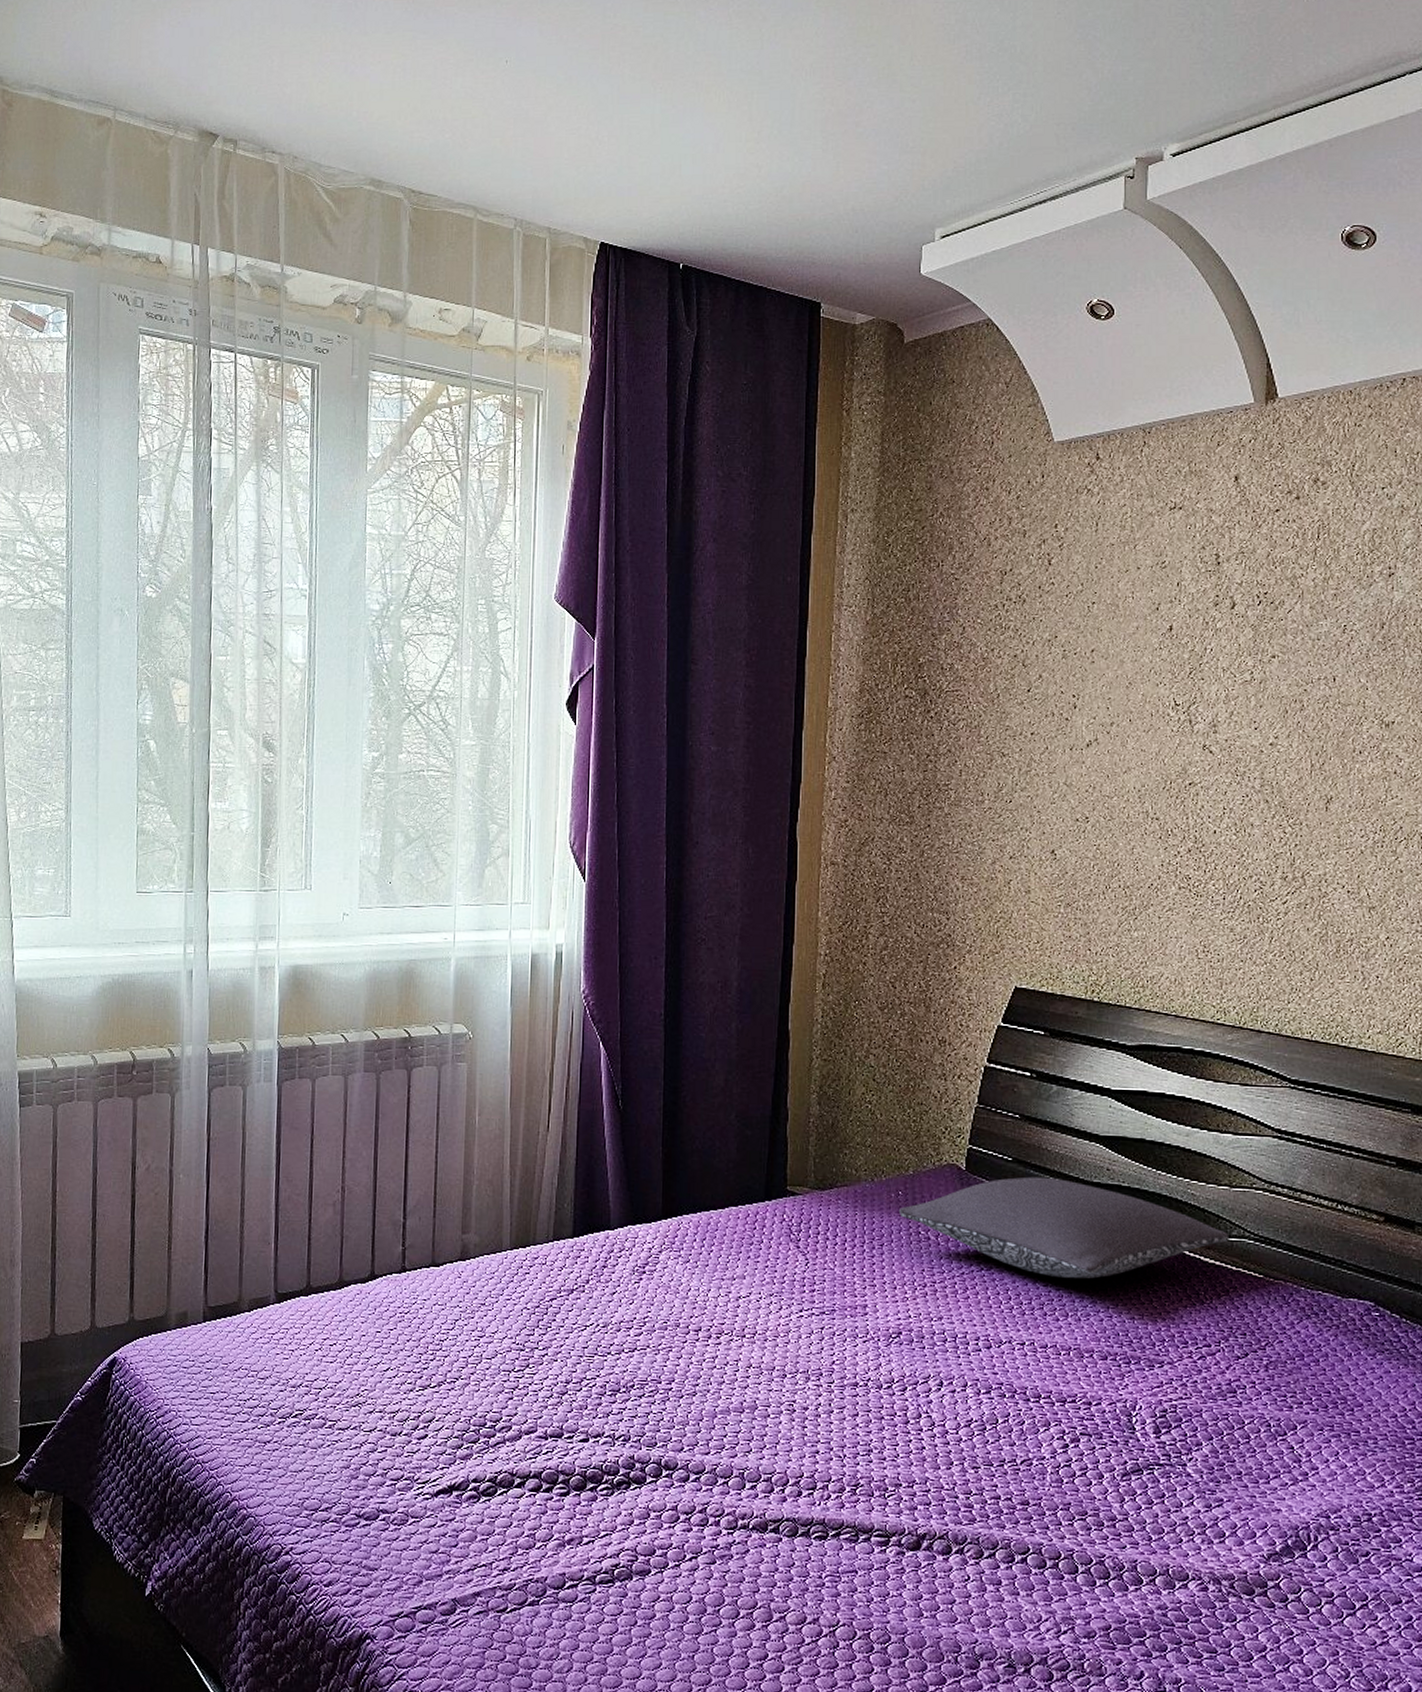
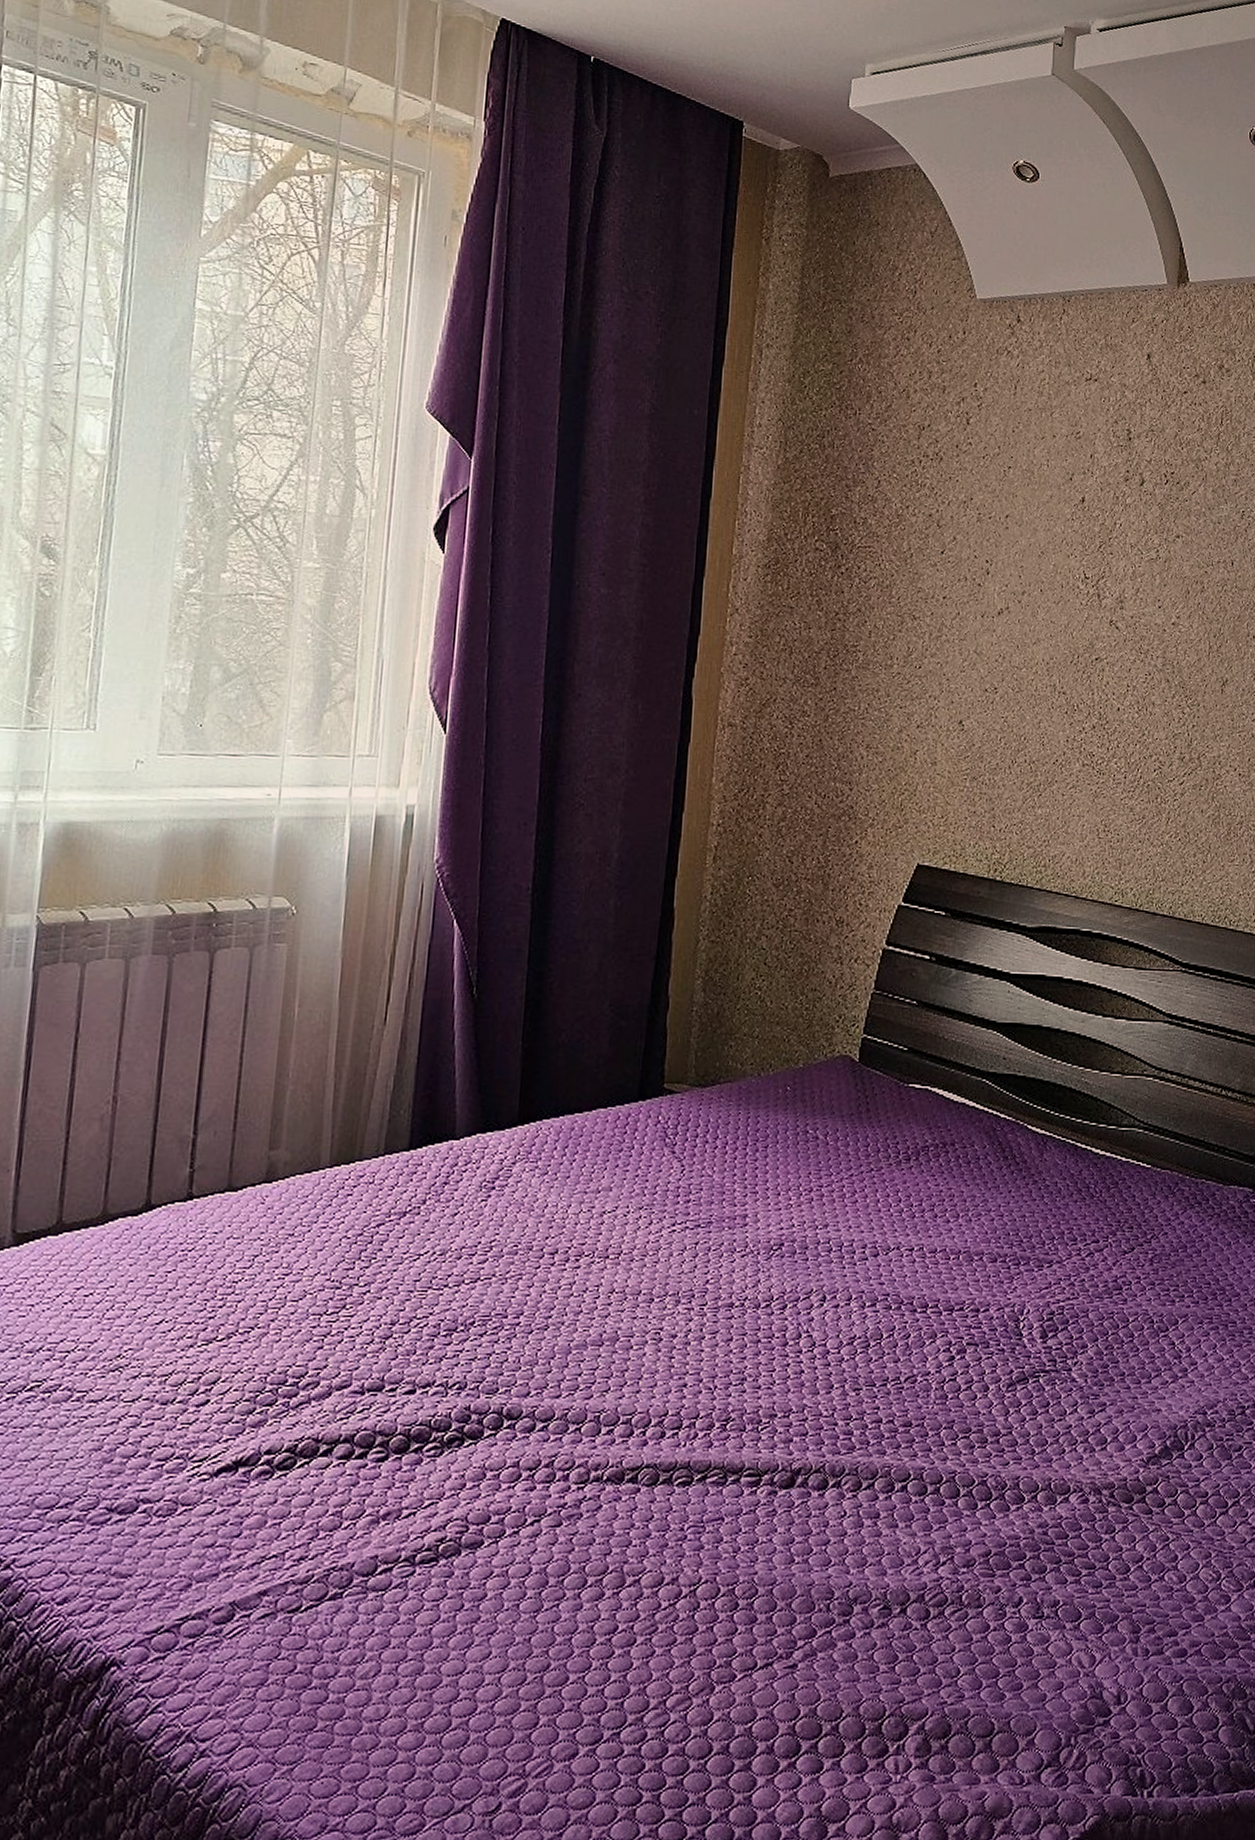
pillow: present [899,1176,1229,1280] -> none [786,1067,1120,1177]

